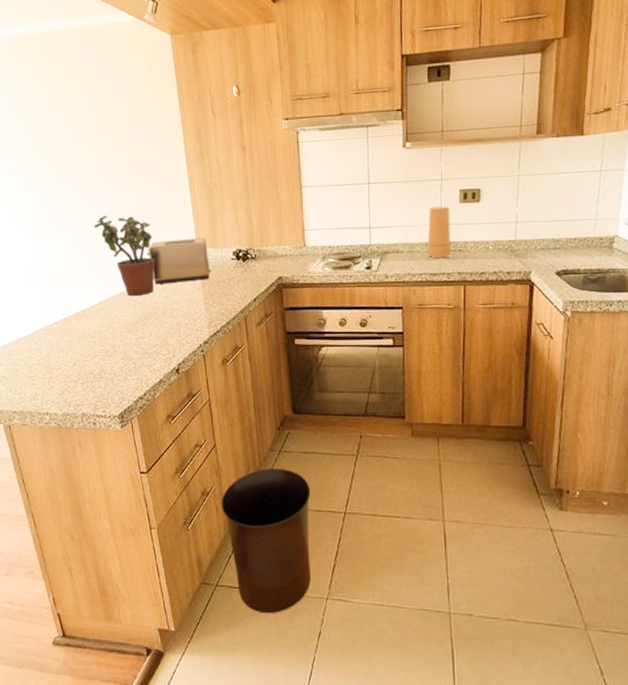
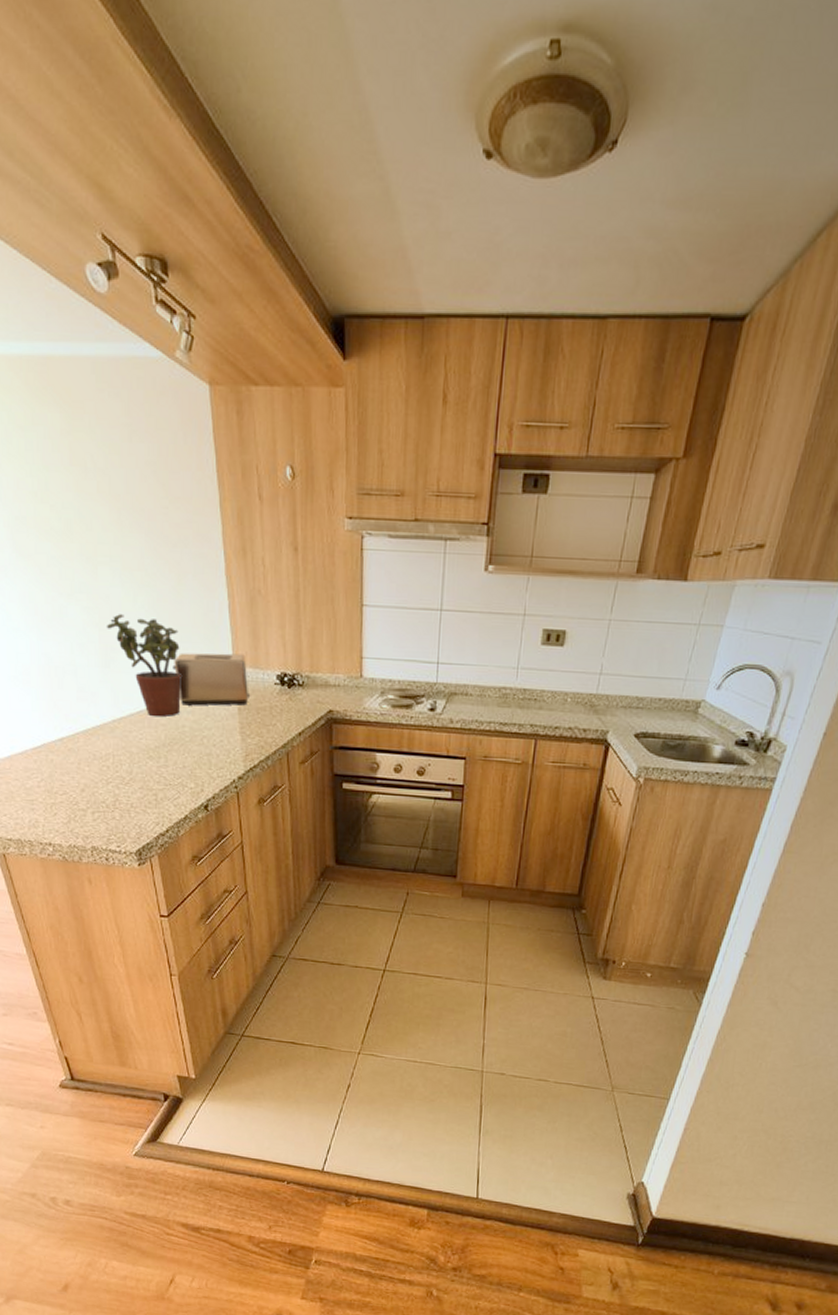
waste bin: present [221,469,311,614] -> none [250,920,349,1065]
canister: present [427,206,451,258] -> none [499,646,529,707]

